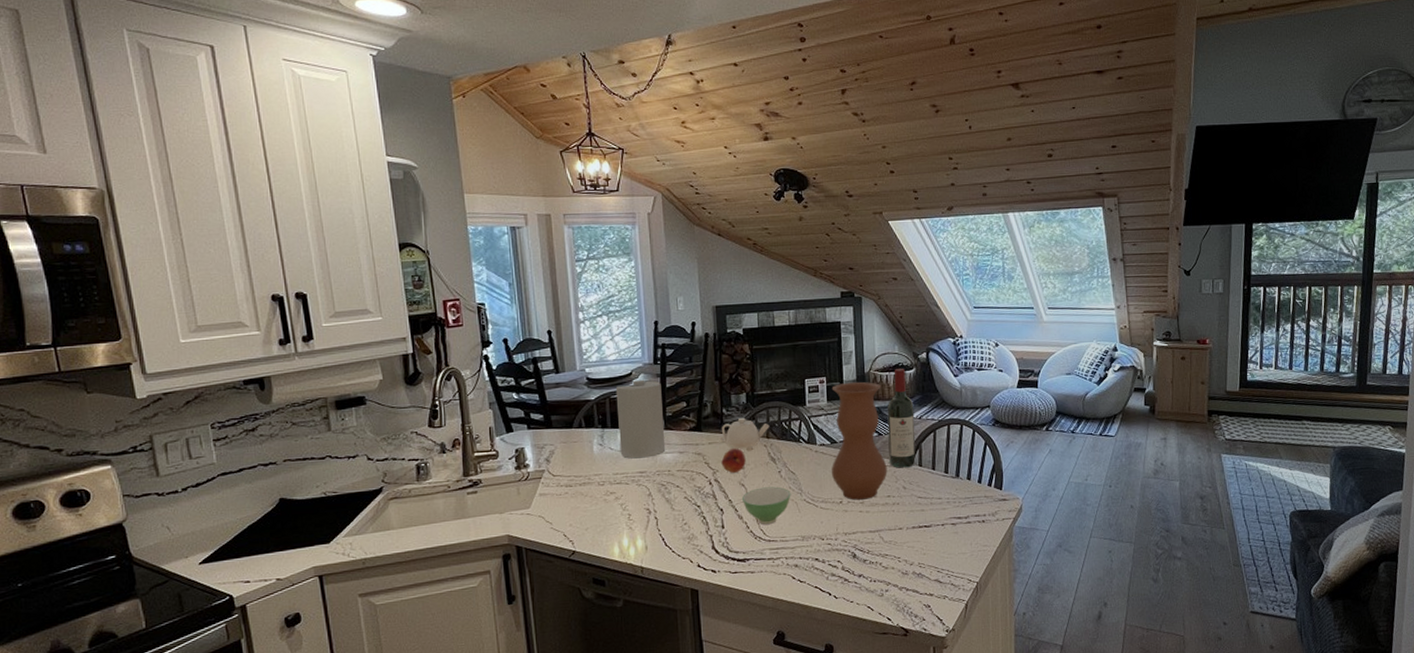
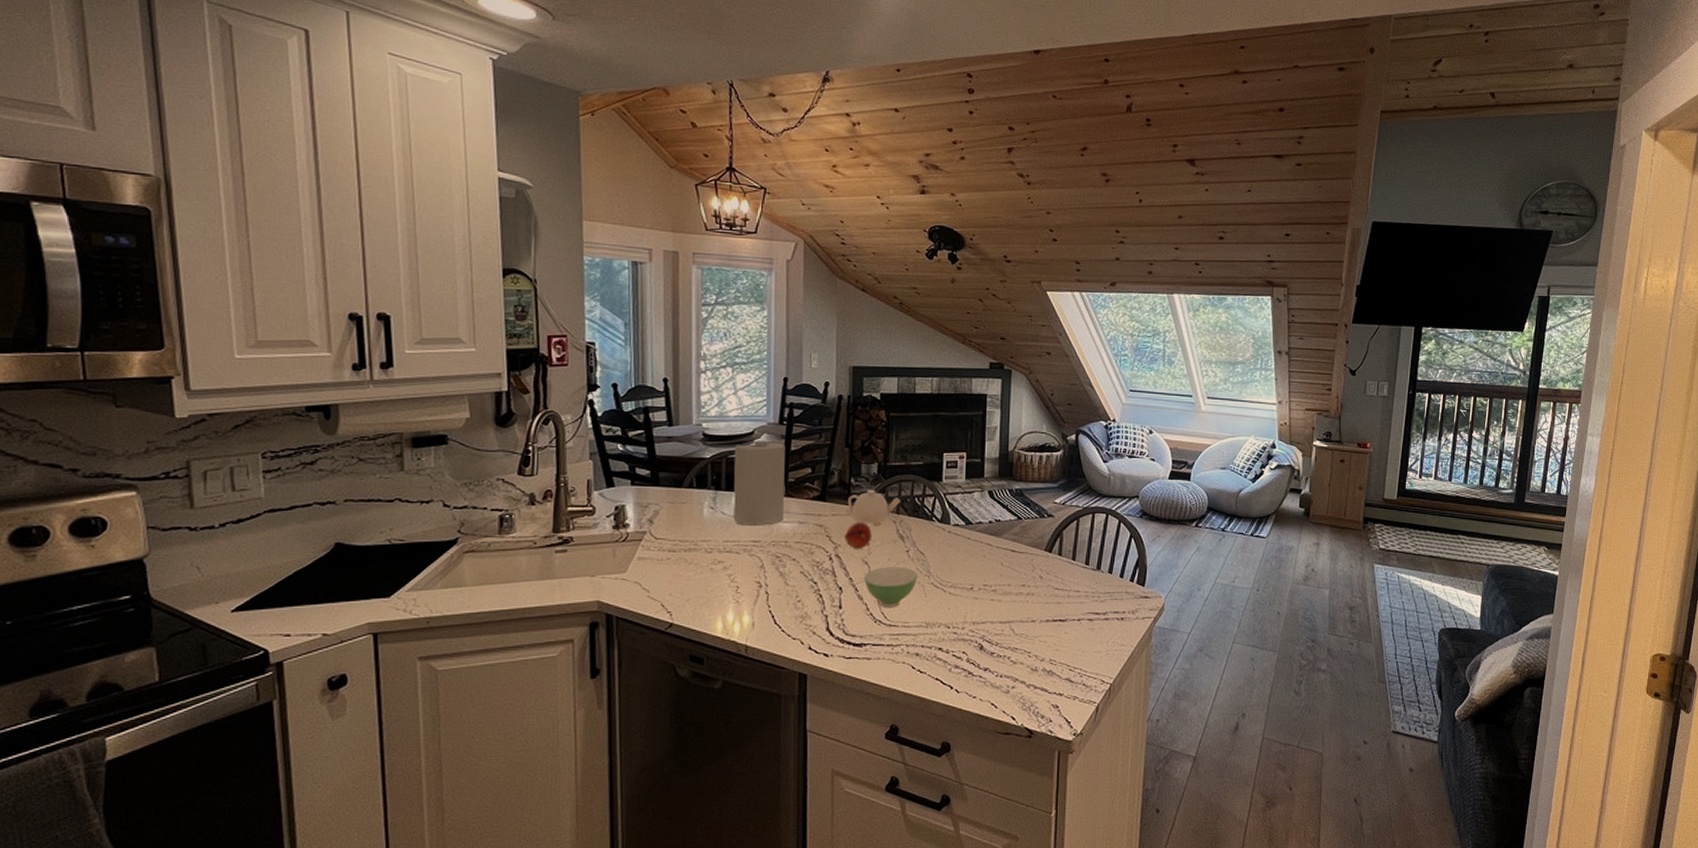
vase: present [831,381,888,500] -> none [963,459,1026,587]
wine bottle: present [887,368,916,468] -> none [1027,448,1058,556]

